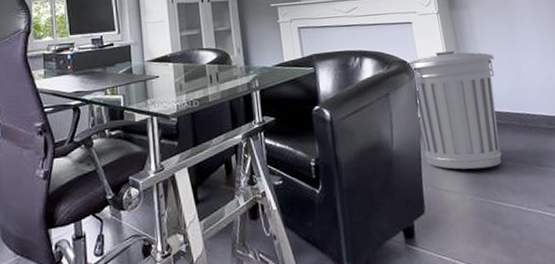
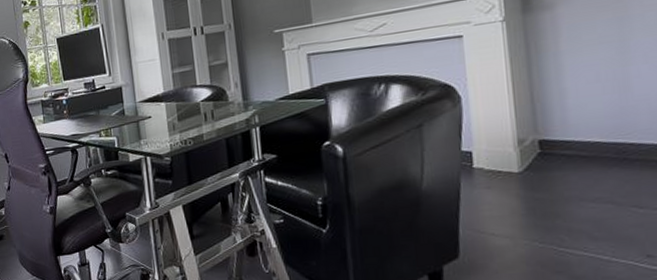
trash can: present [407,50,502,170] -> none [450,66,587,211]

